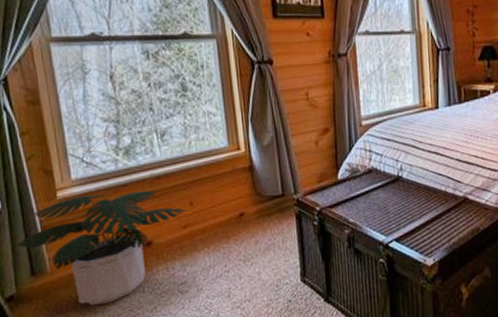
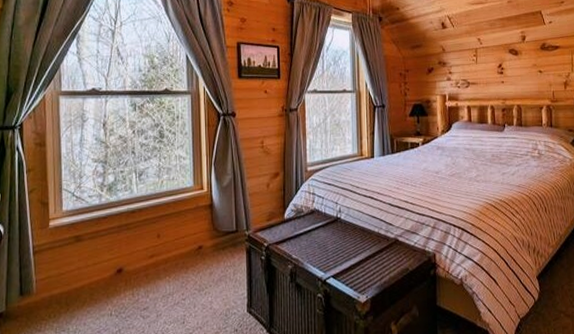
potted plant: present [14,191,187,306] -> none [10,223,154,326]

